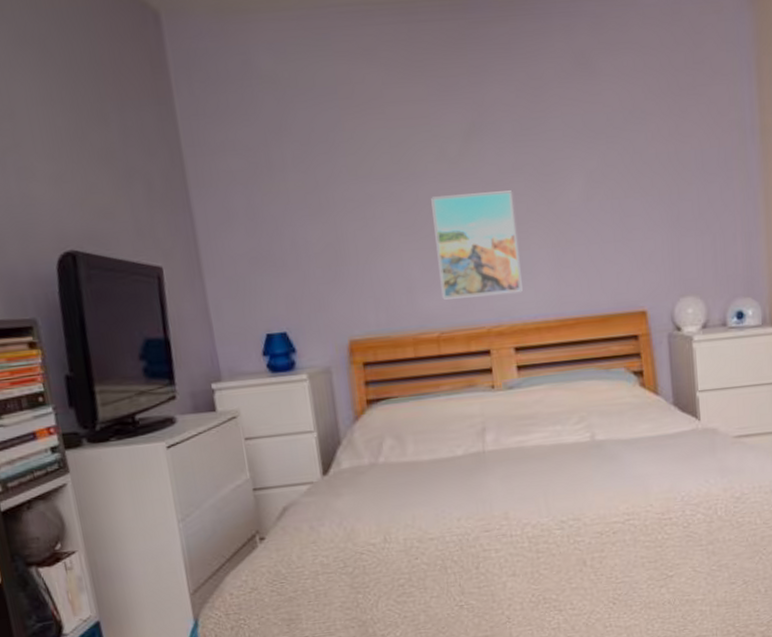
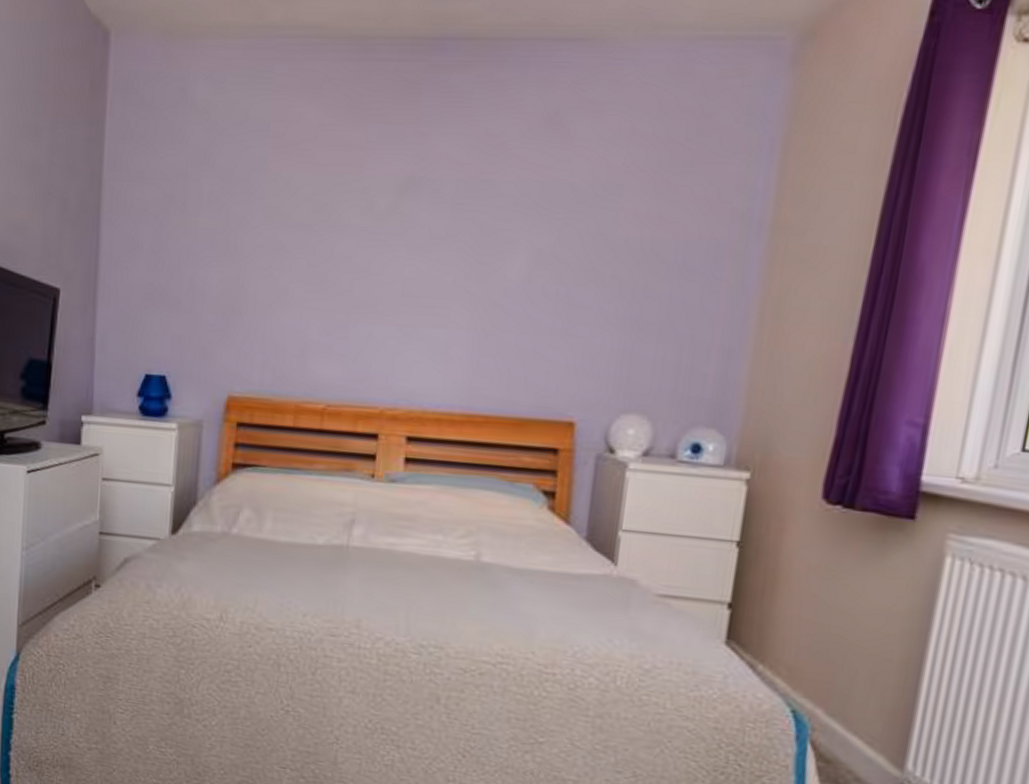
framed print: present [431,190,523,300] -> none [337,254,440,375]

